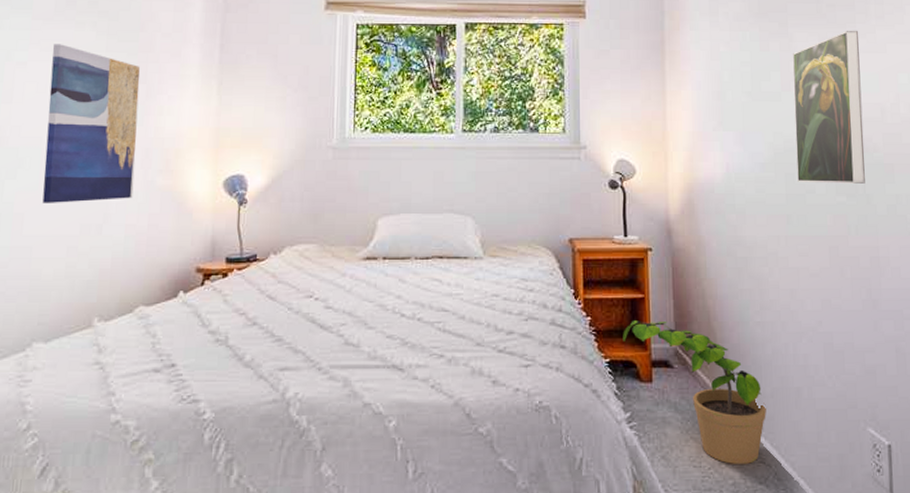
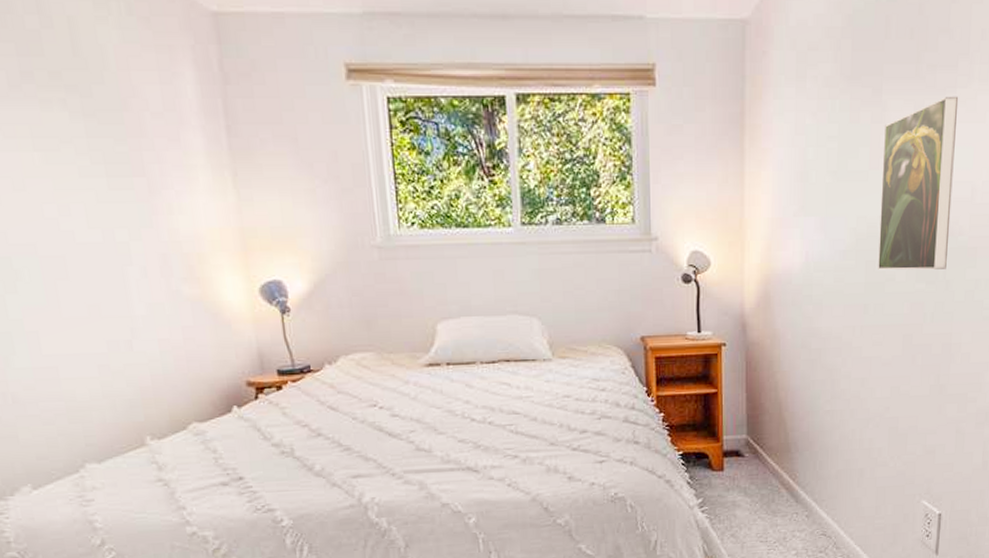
wall art: present [42,44,140,203] -> none [17,129,159,319]
potted plant: present [623,321,766,465] -> none [695,414,830,539]

